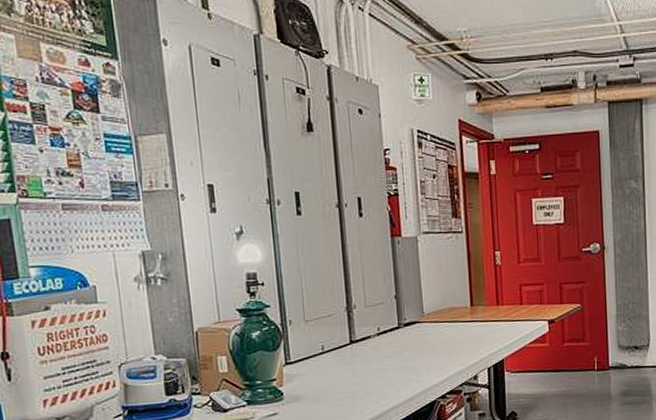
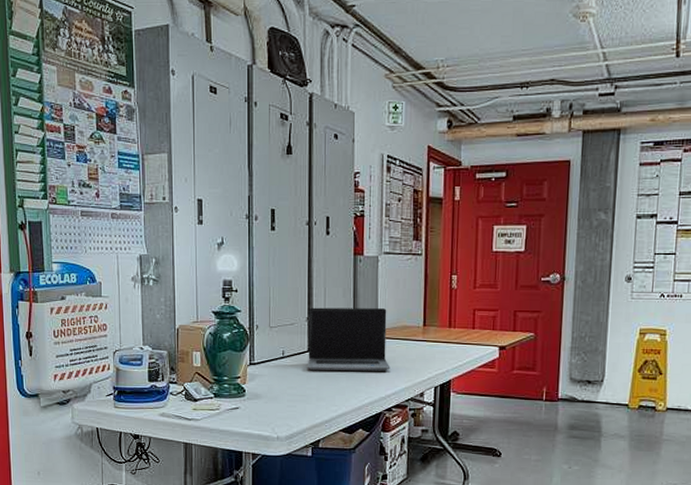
laptop computer: none [347,291,441,365] -> present [307,307,390,372]

